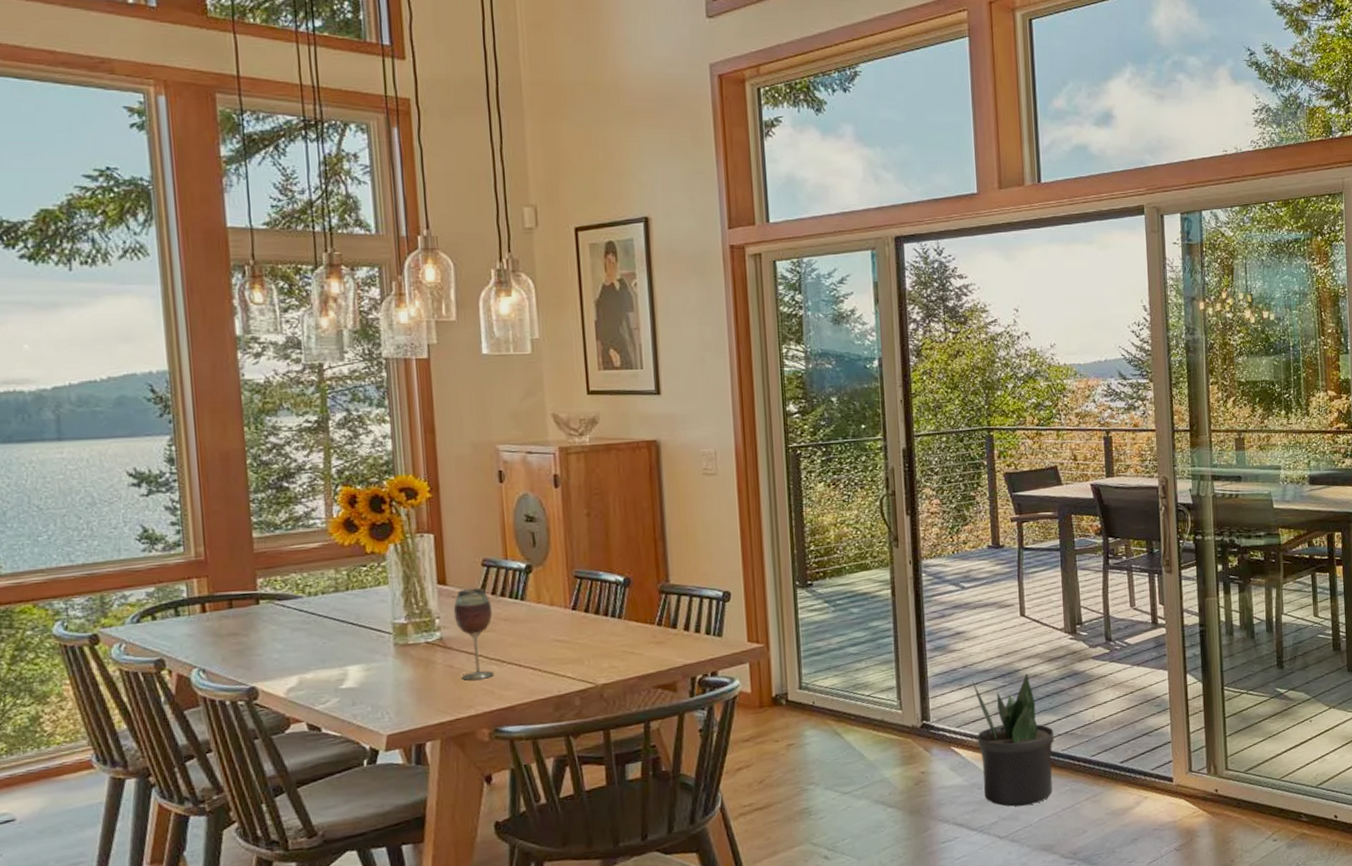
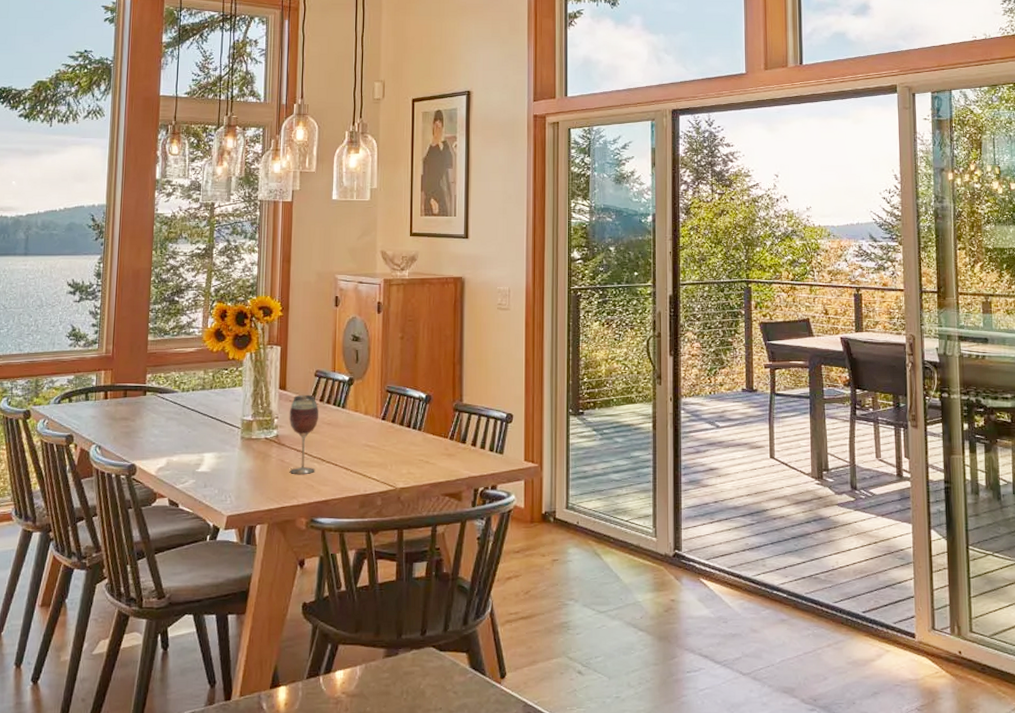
planter: present [972,673,1054,807] -> none [722,514,798,644]

